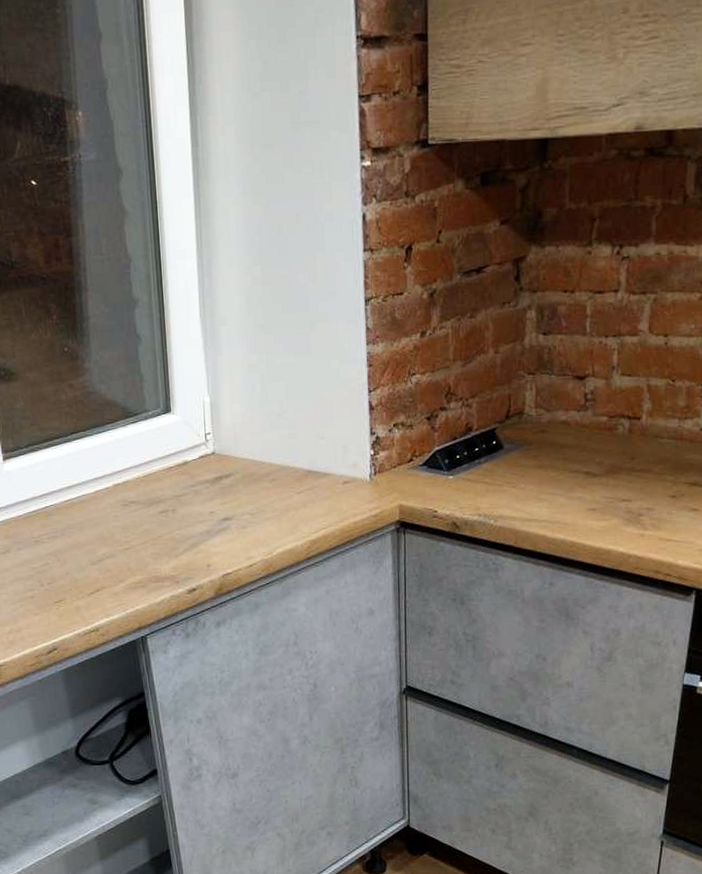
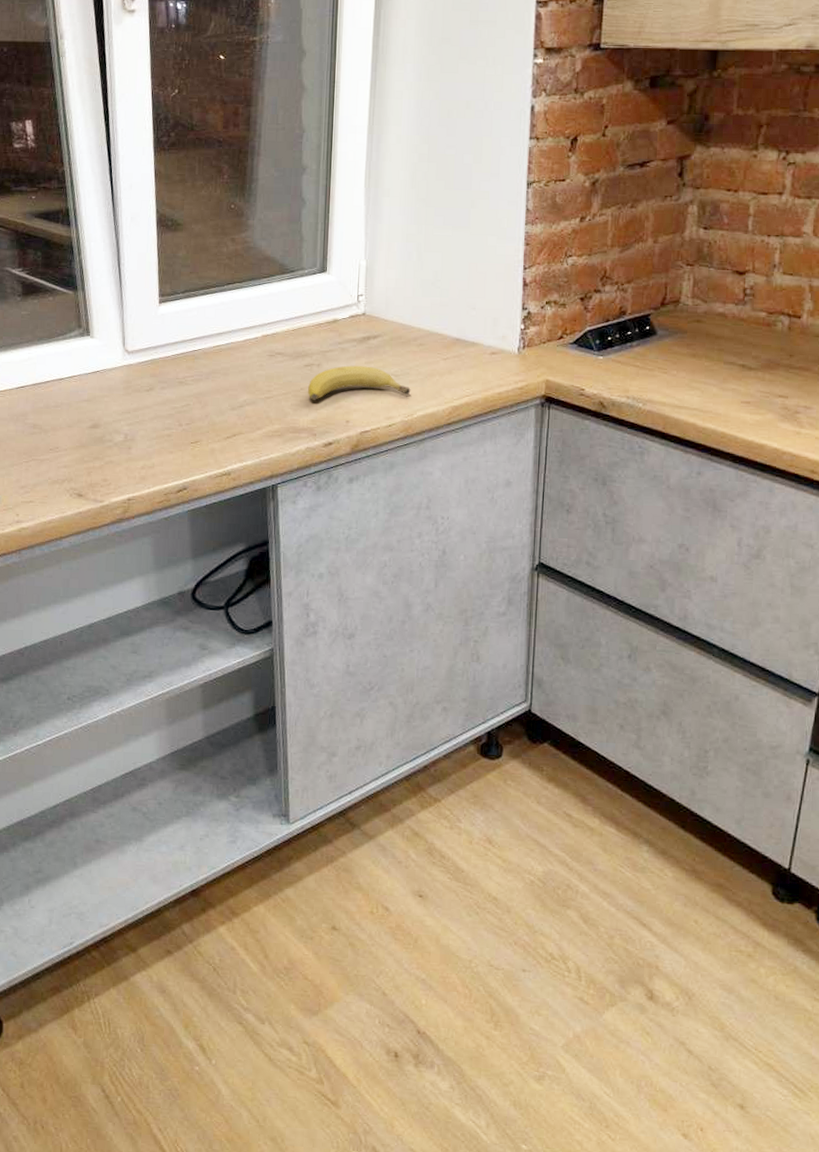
fruit: none [165,507,268,547] -> present [307,365,411,400]

